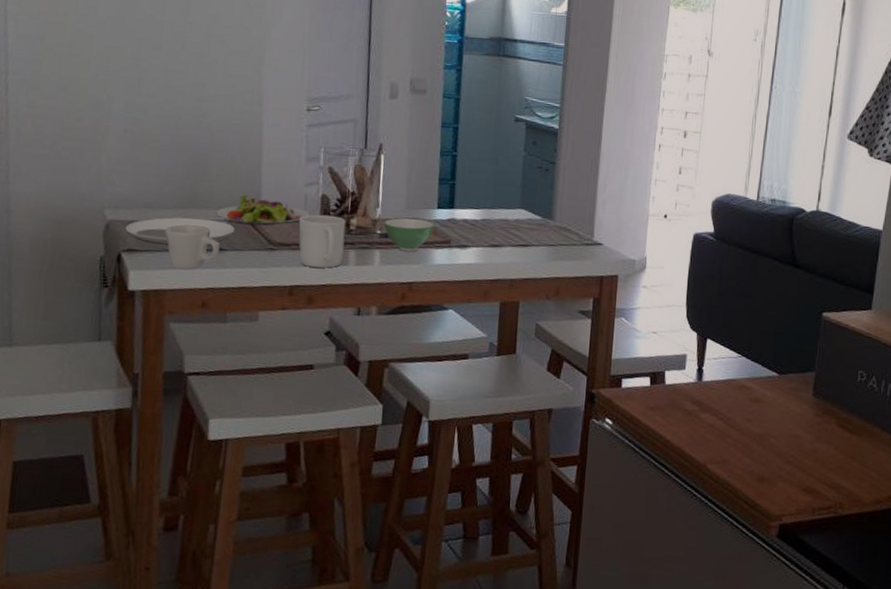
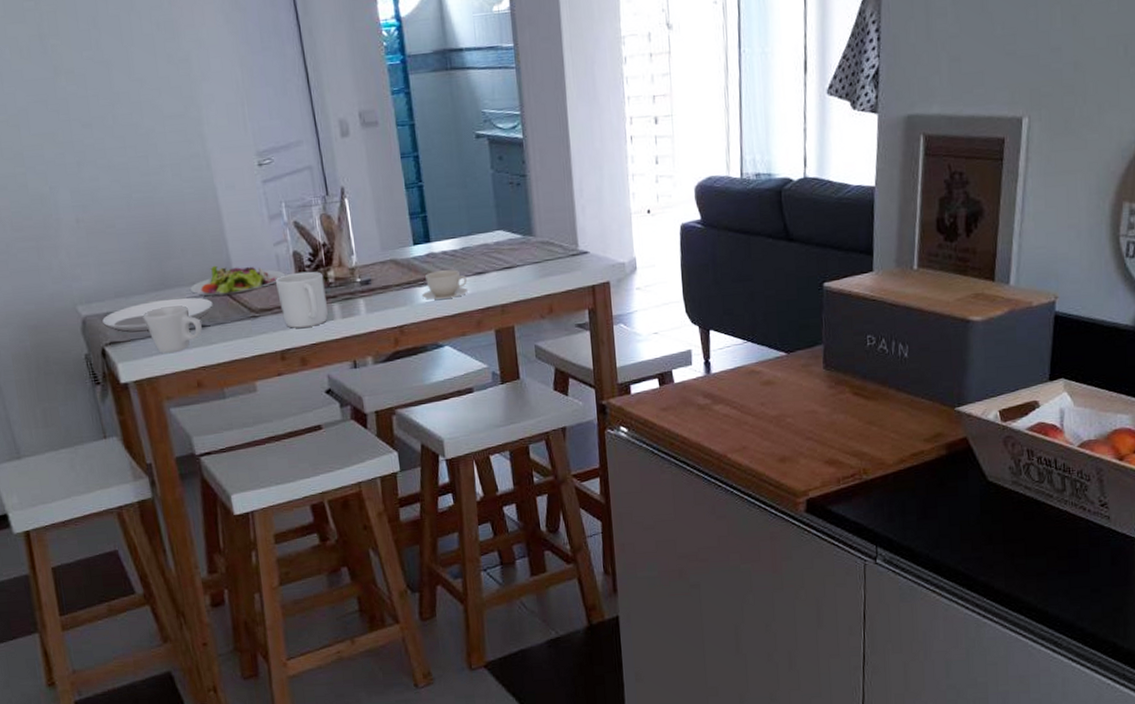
bowl: present [384,217,436,252] -> none [362,259,415,296]
teacup: none [436,236,482,265] -> present [422,269,468,300]

